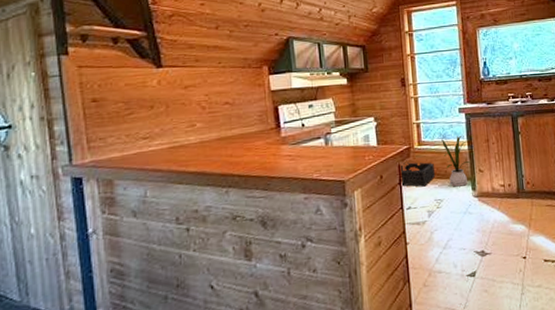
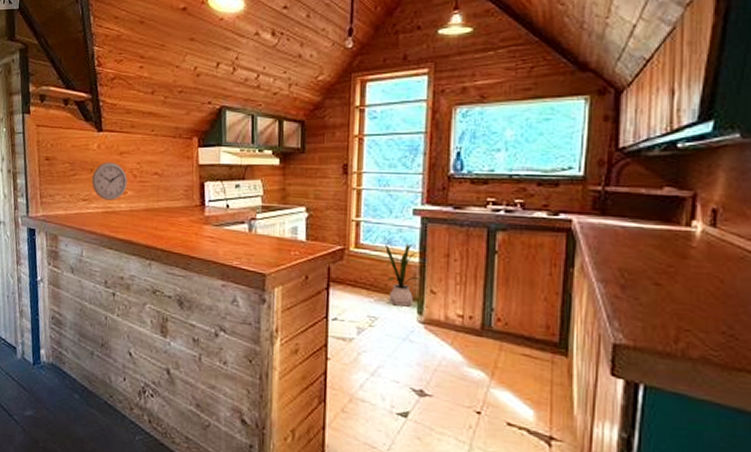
wall clock: none [153,97,195,135] -> present [92,162,128,200]
basket: present [401,162,436,187] -> none [329,266,373,298]

